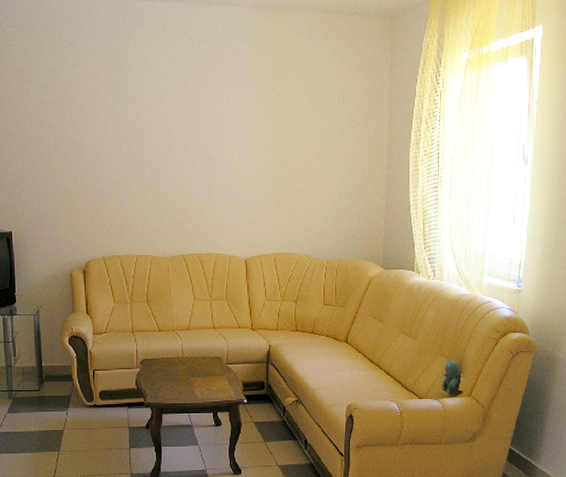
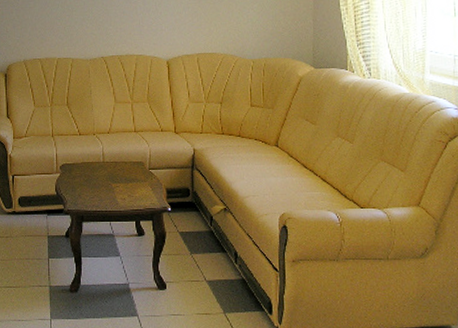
teddy bear: present [442,359,465,398] -> none [385,164,412,207]

